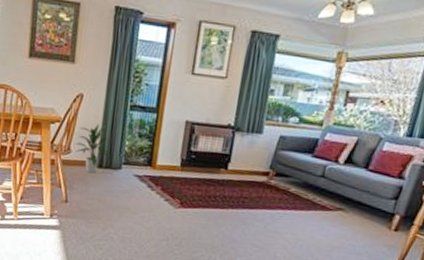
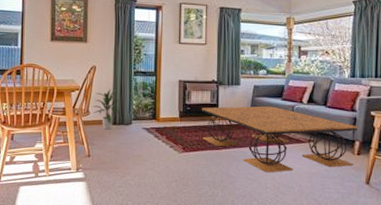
coffee table: none [206,156,402,243] -> present [201,106,358,173]

